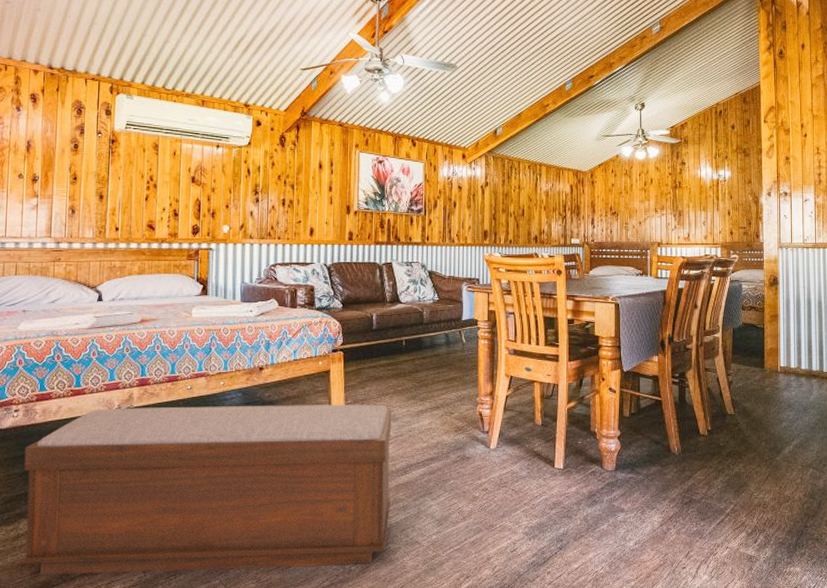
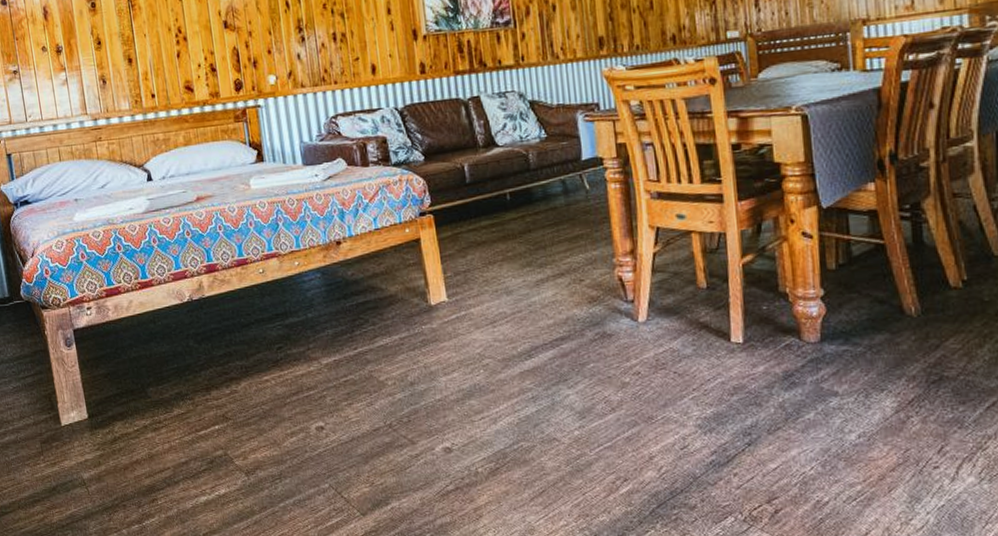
bench: present [21,405,392,575] -> none [104,275,517,478]

